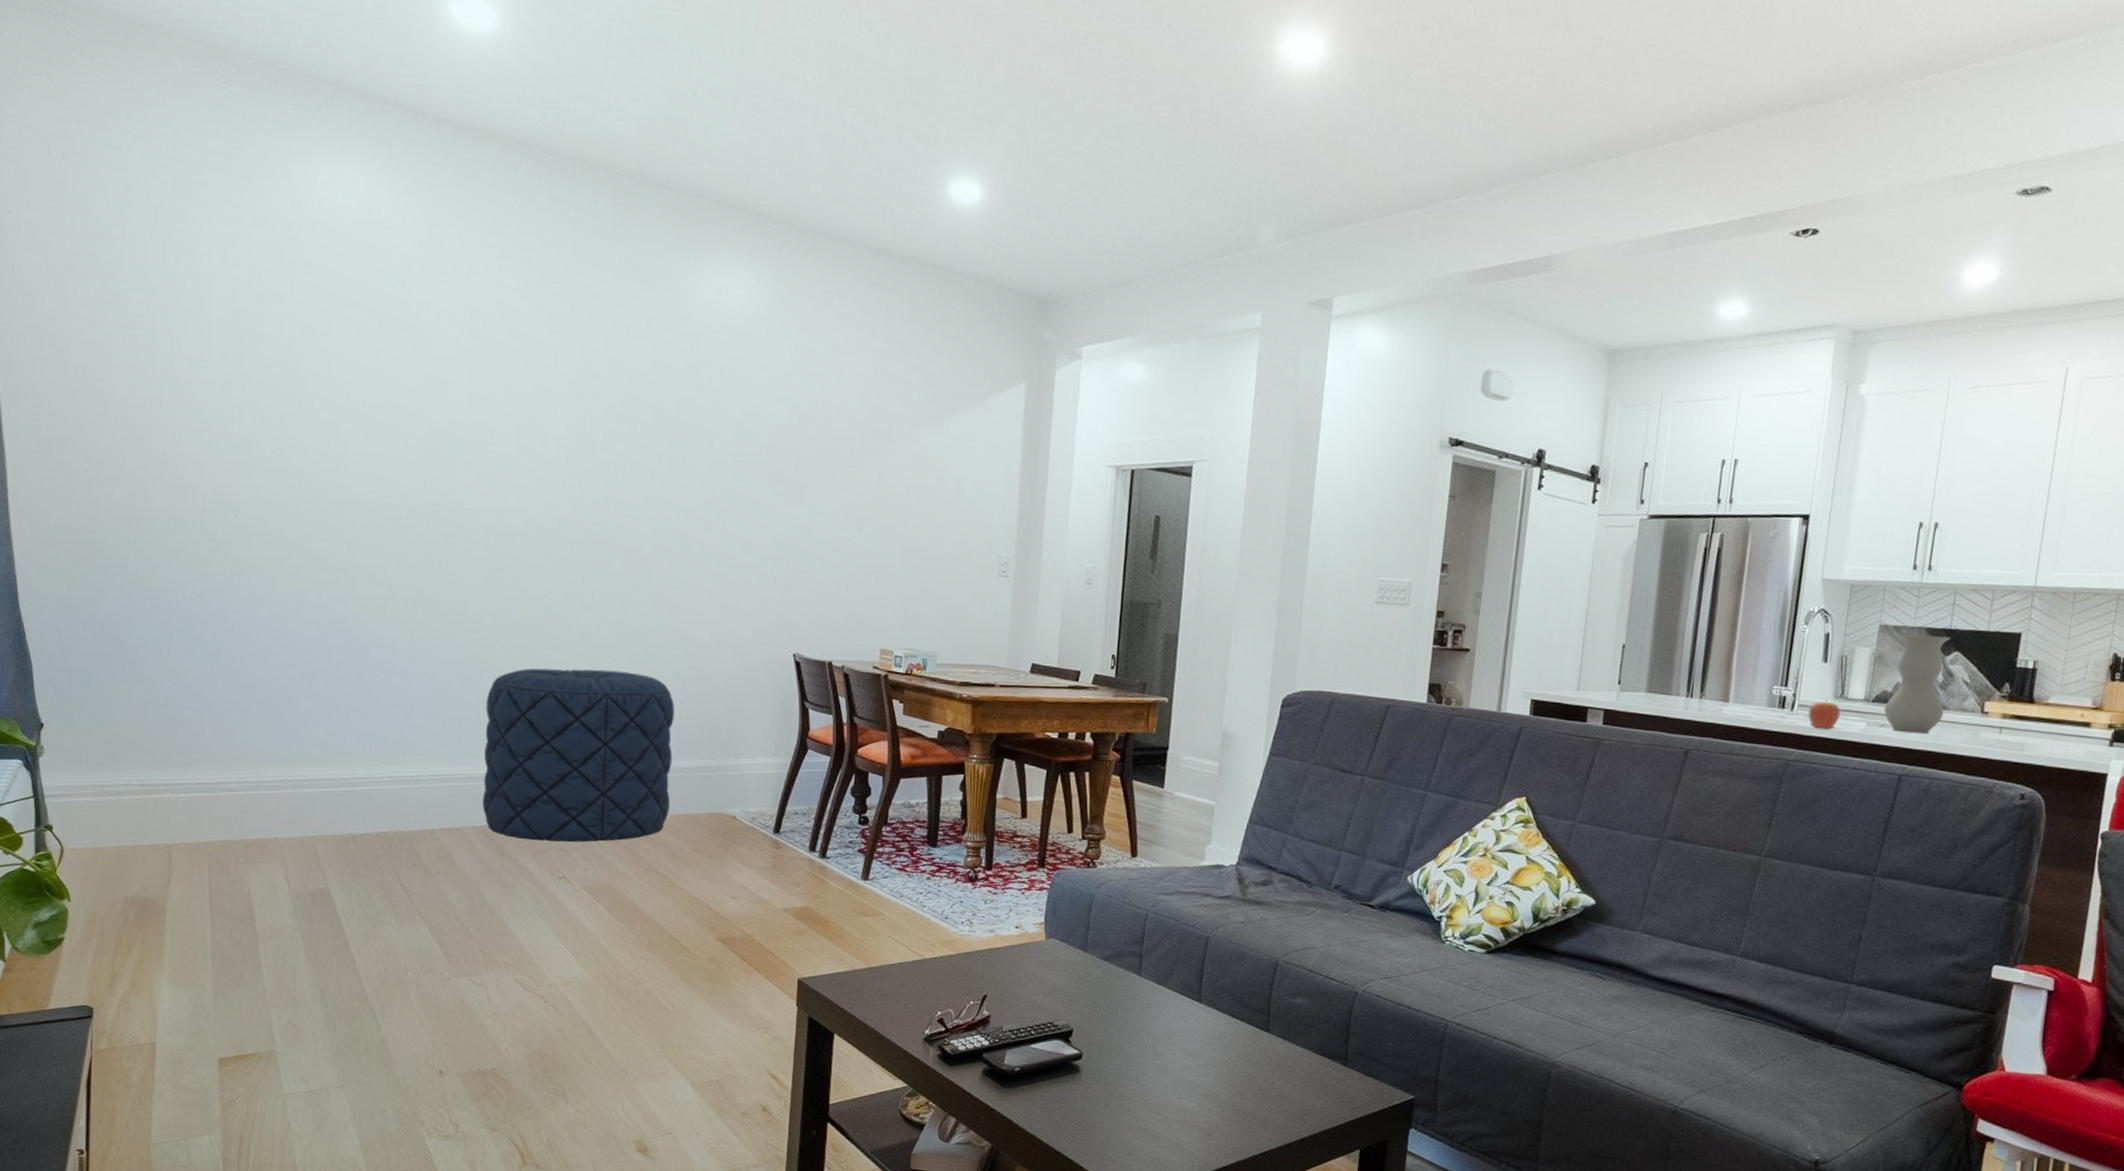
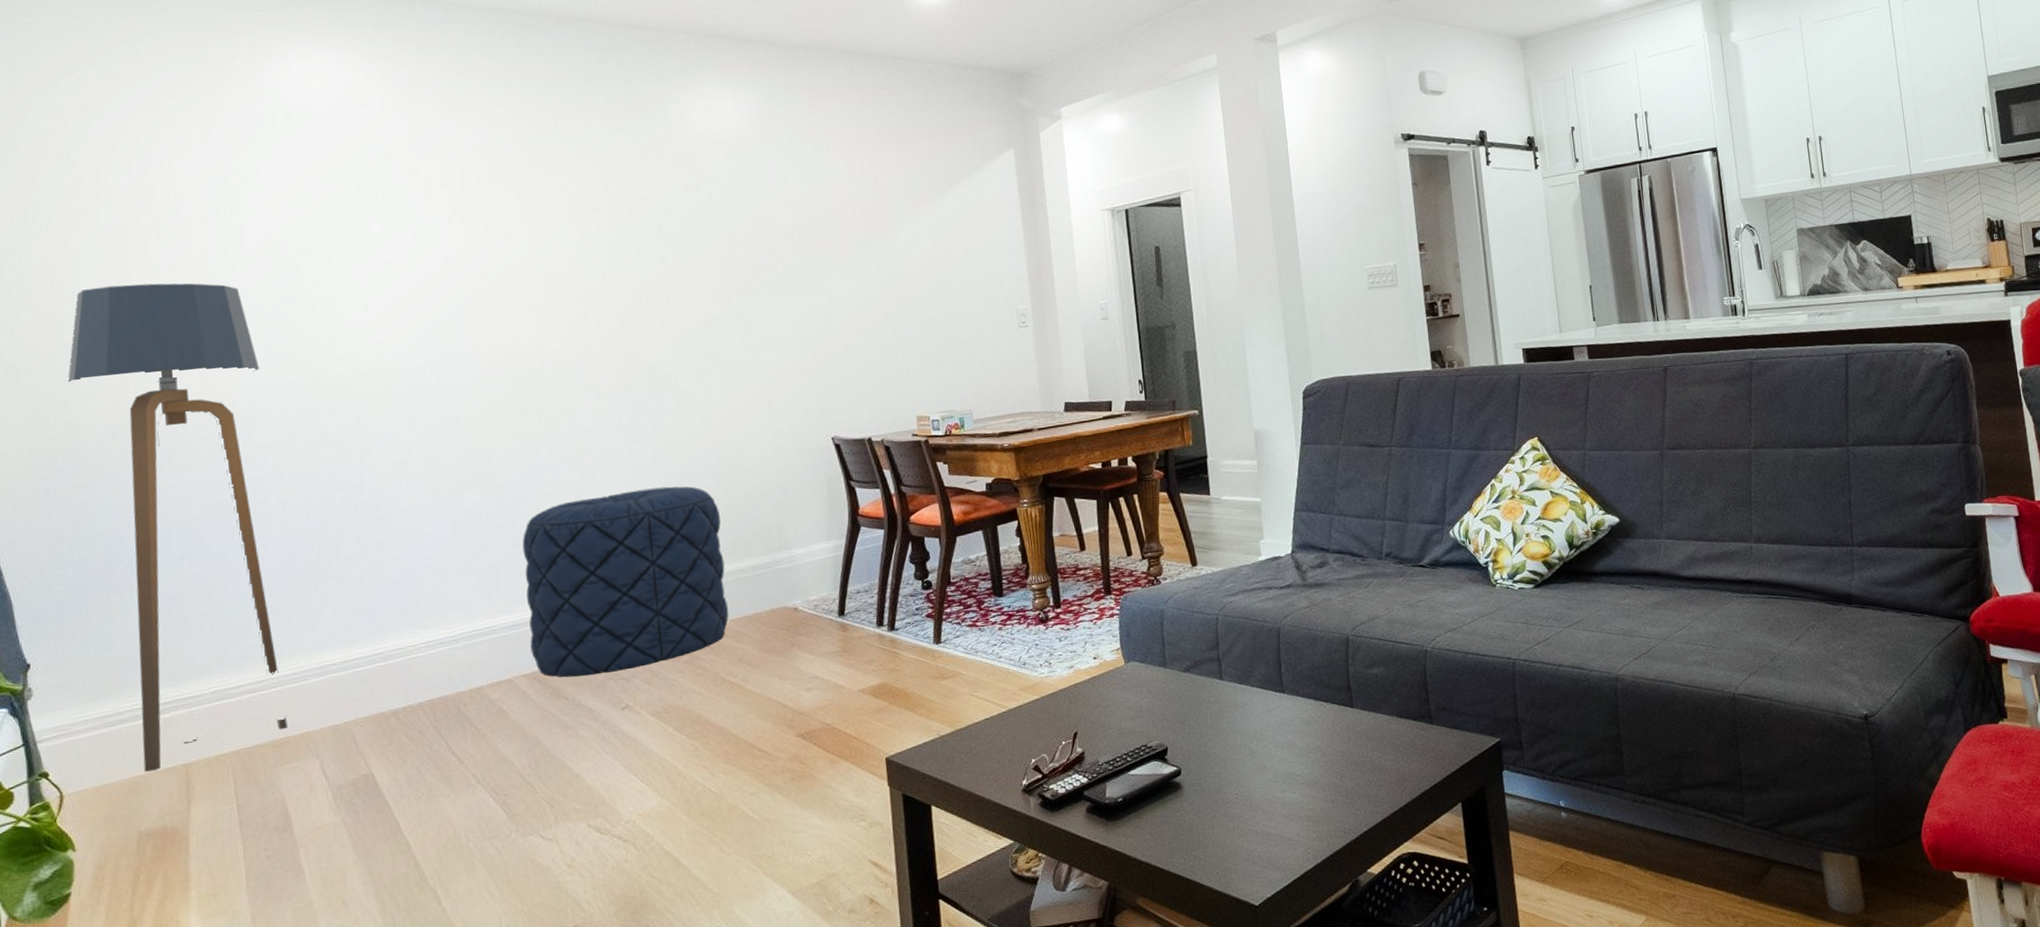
floor lamp: none [94,372,264,845] -> present [68,283,288,772]
fruit: present [1808,699,1841,731] -> none [1757,300,1785,329]
vase: present [1884,634,1951,735] -> none [1814,229,1868,318]

